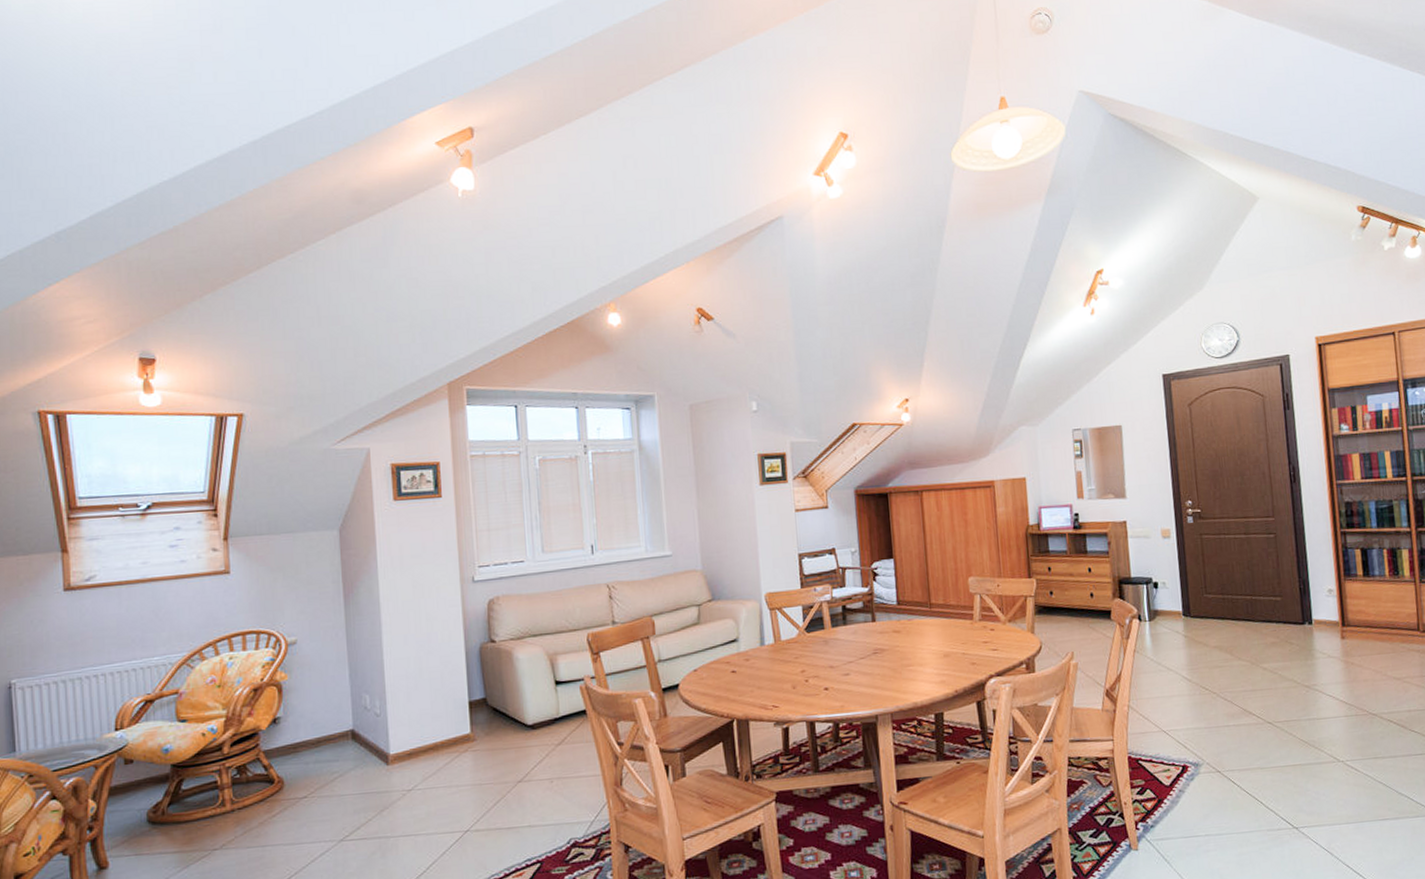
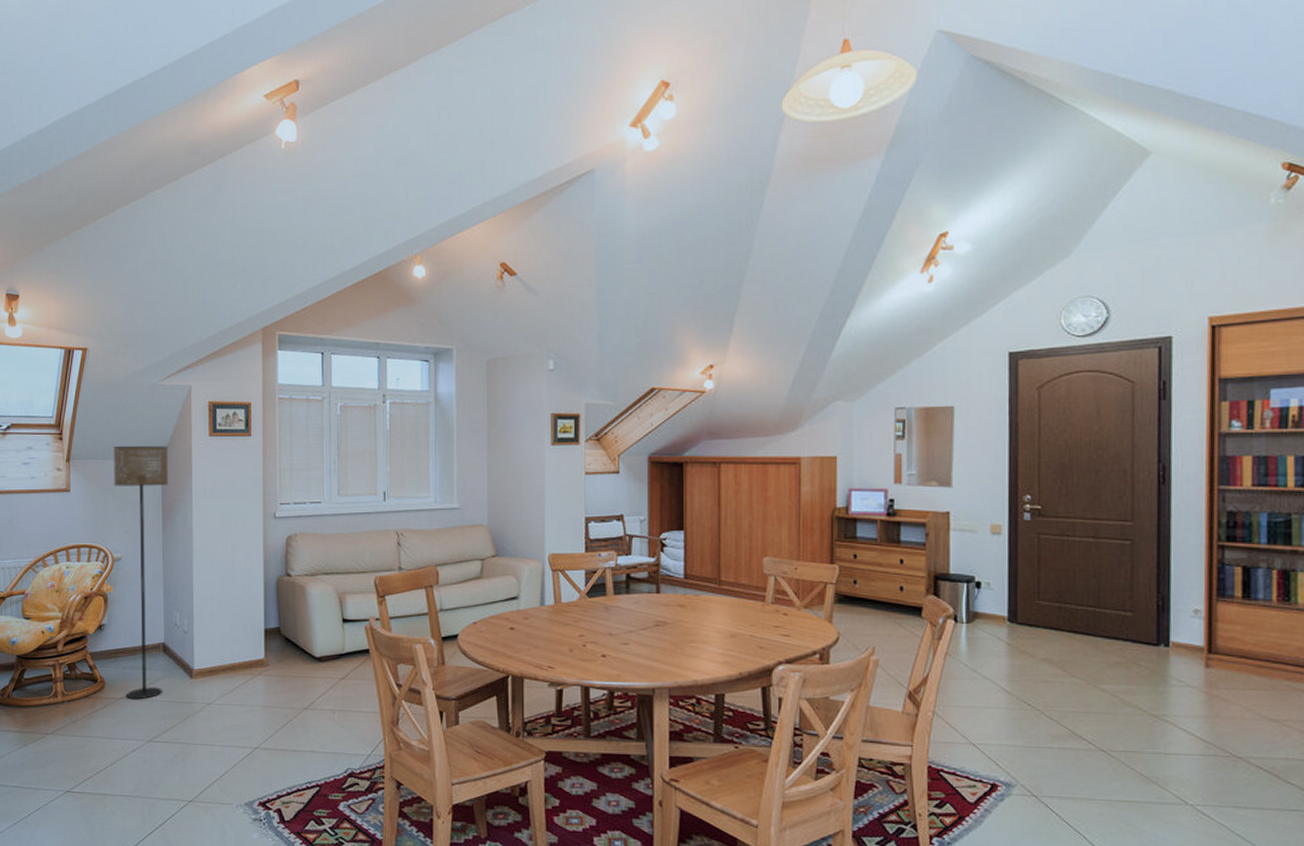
floor lamp: none [280,515,354,797] -> present [113,446,169,700]

